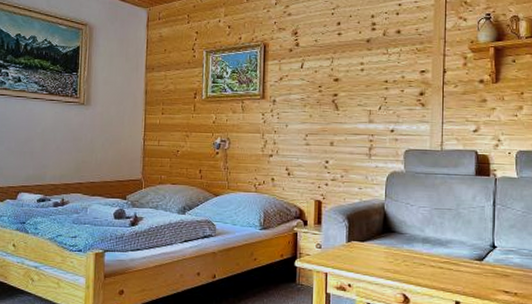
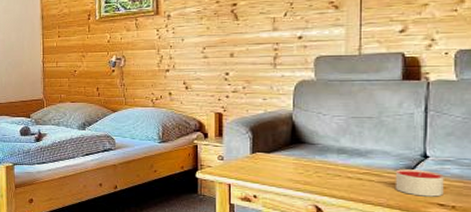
candle: none [469,258,508,285] -> present [395,169,444,197]

